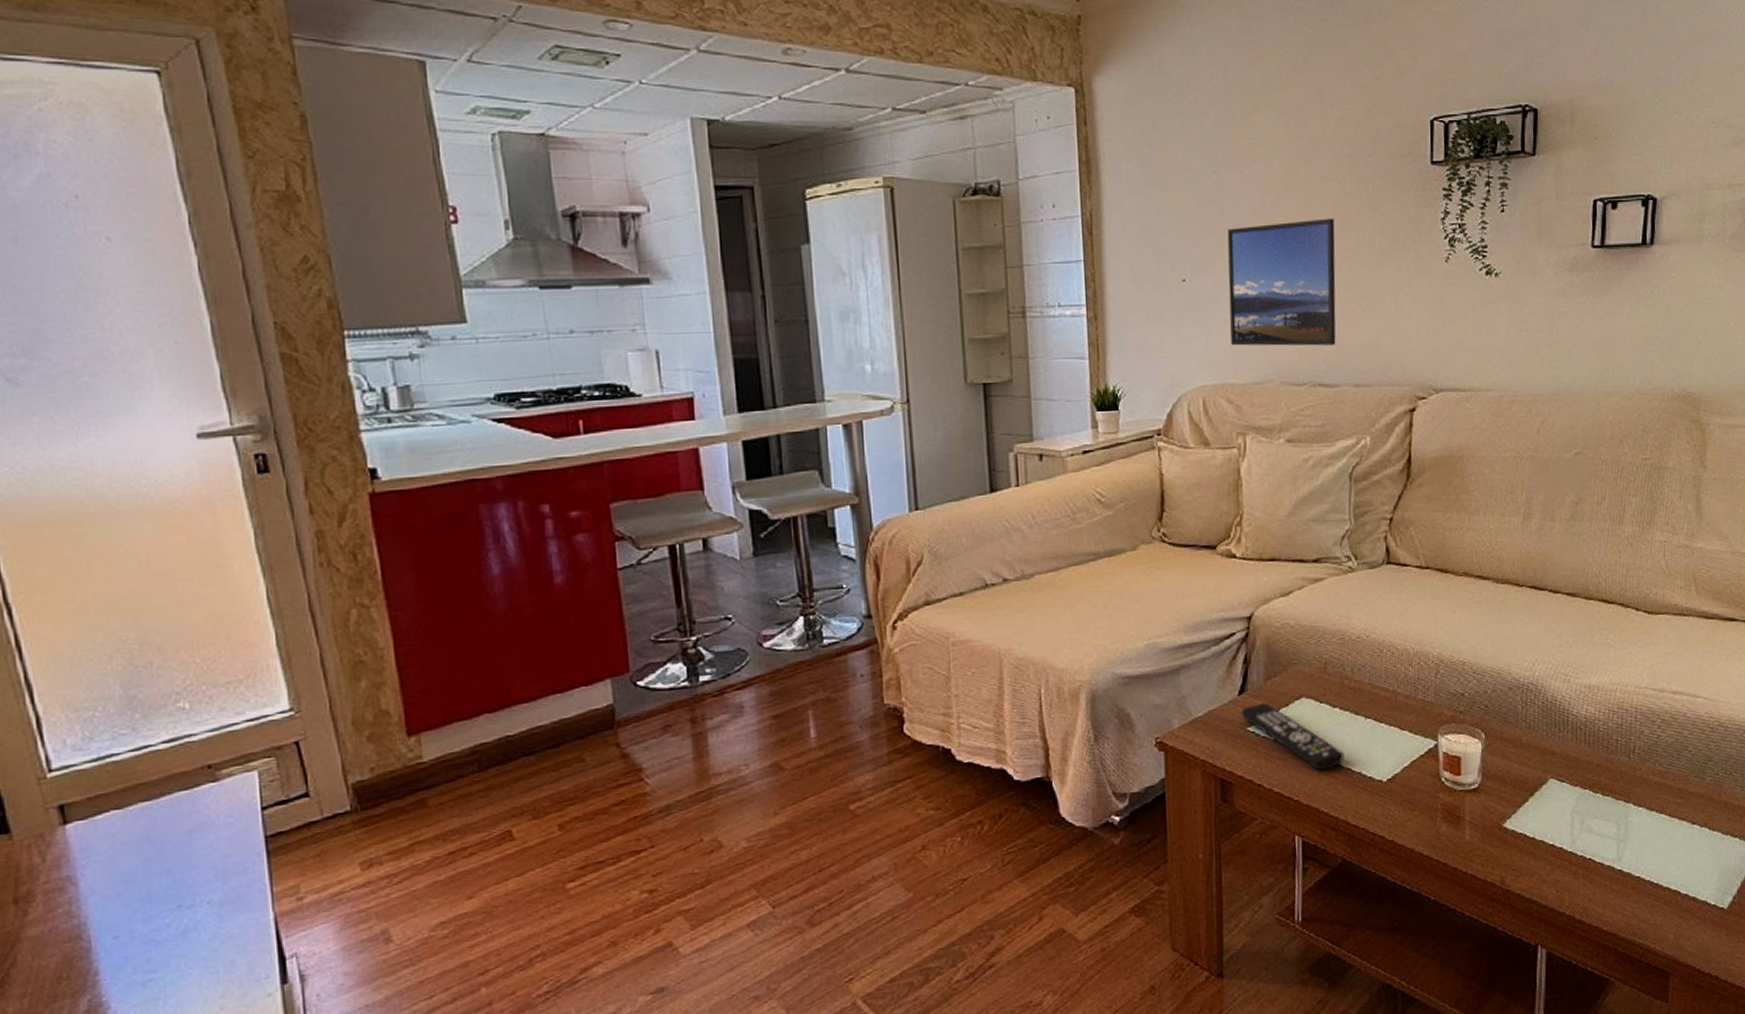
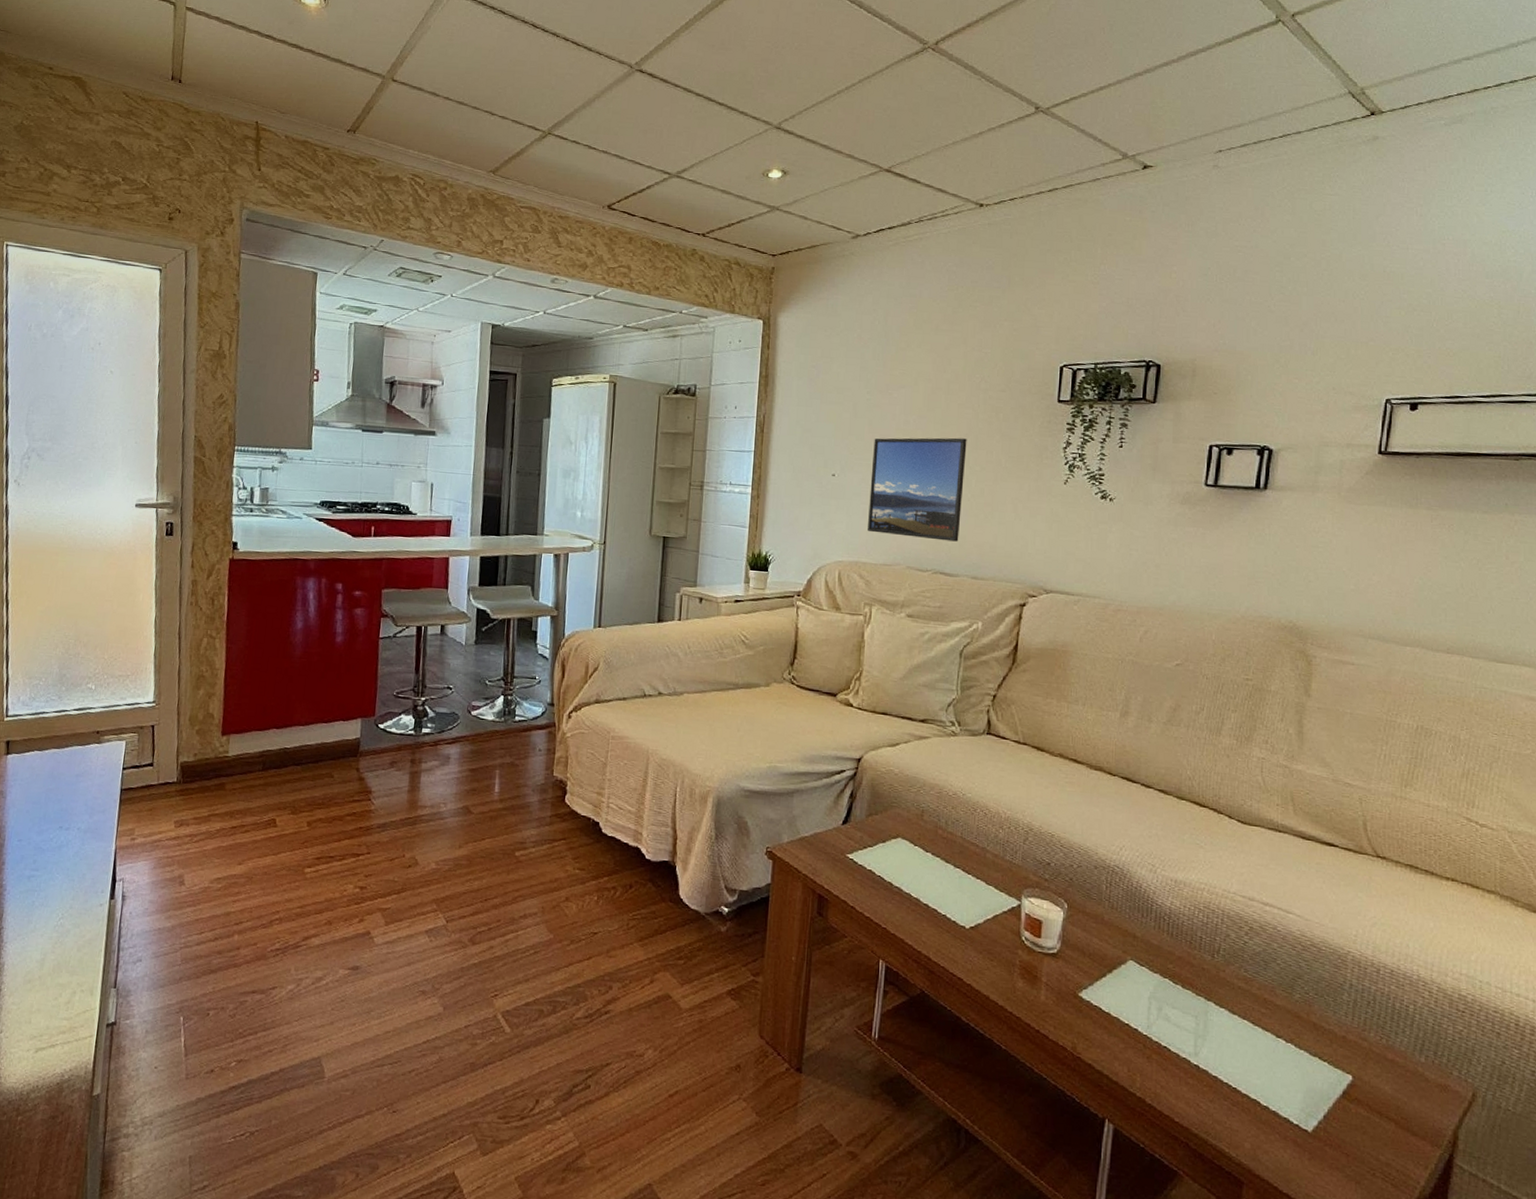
remote control: present [1241,702,1344,771] -> none [843,835,932,907]

